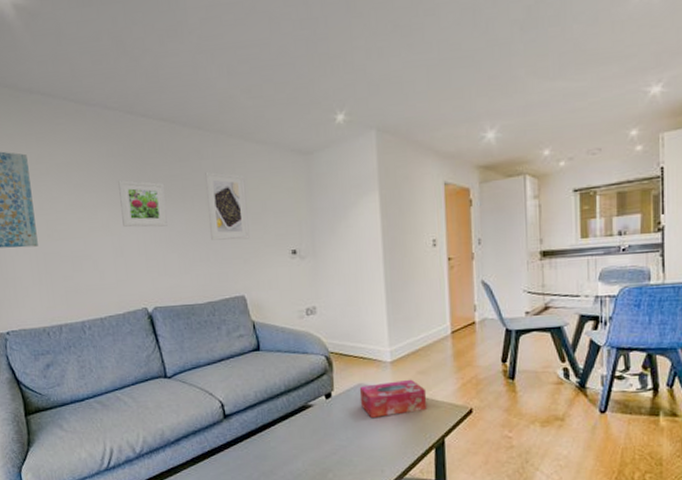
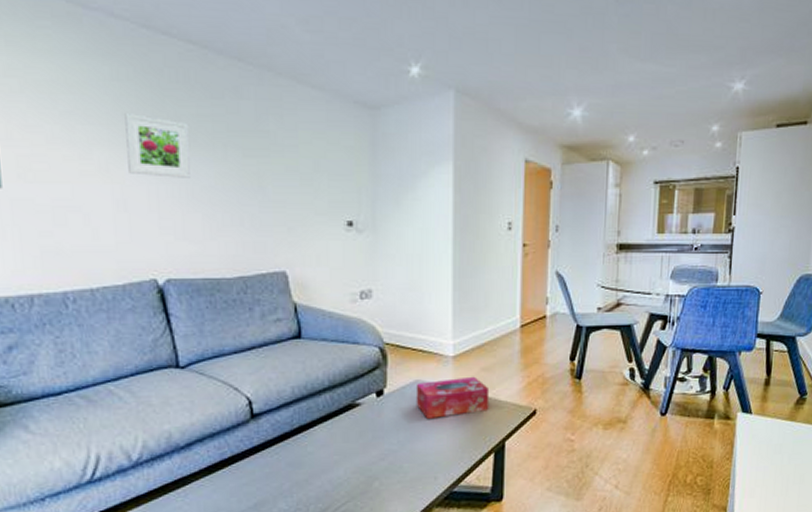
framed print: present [205,171,250,241] -> none [244,115,297,203]

